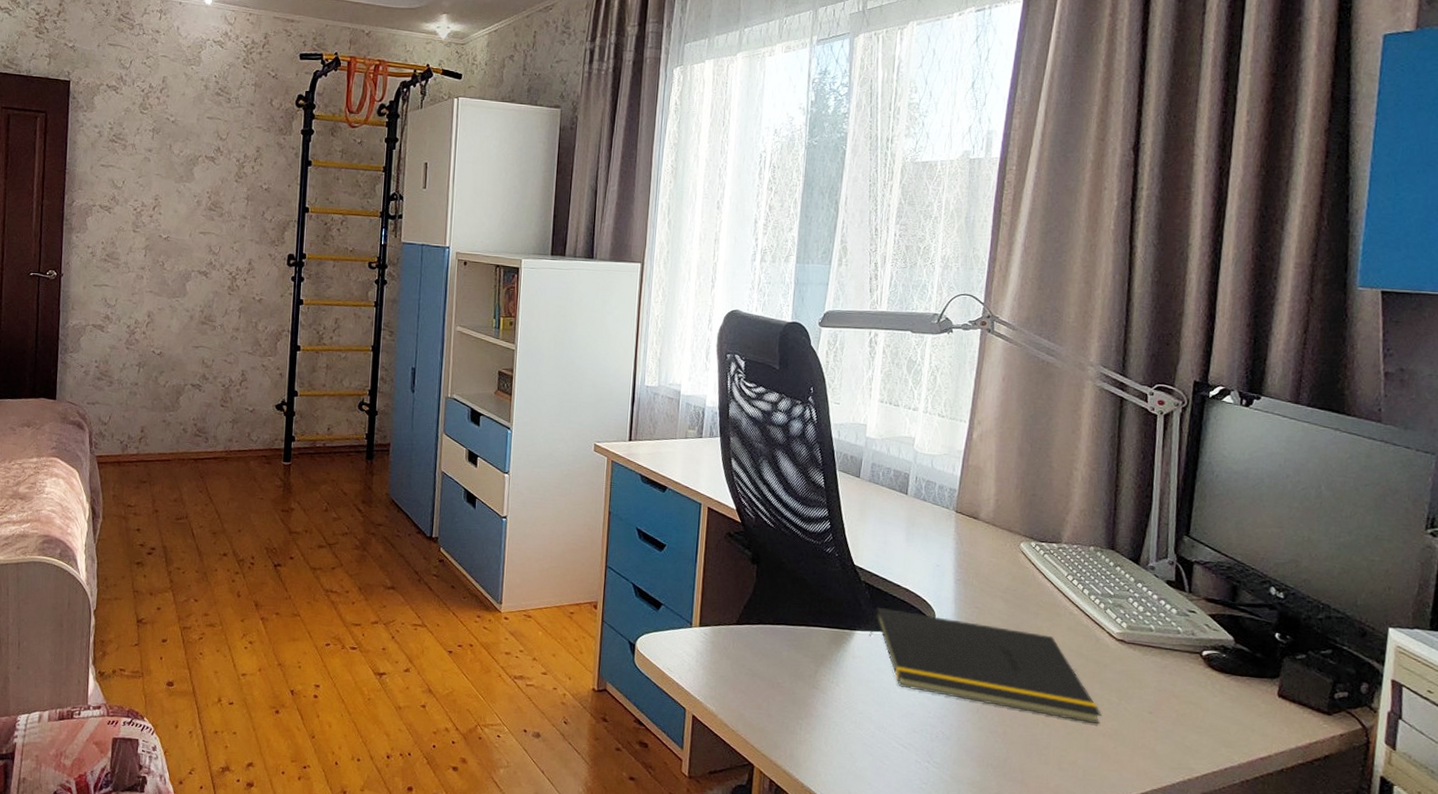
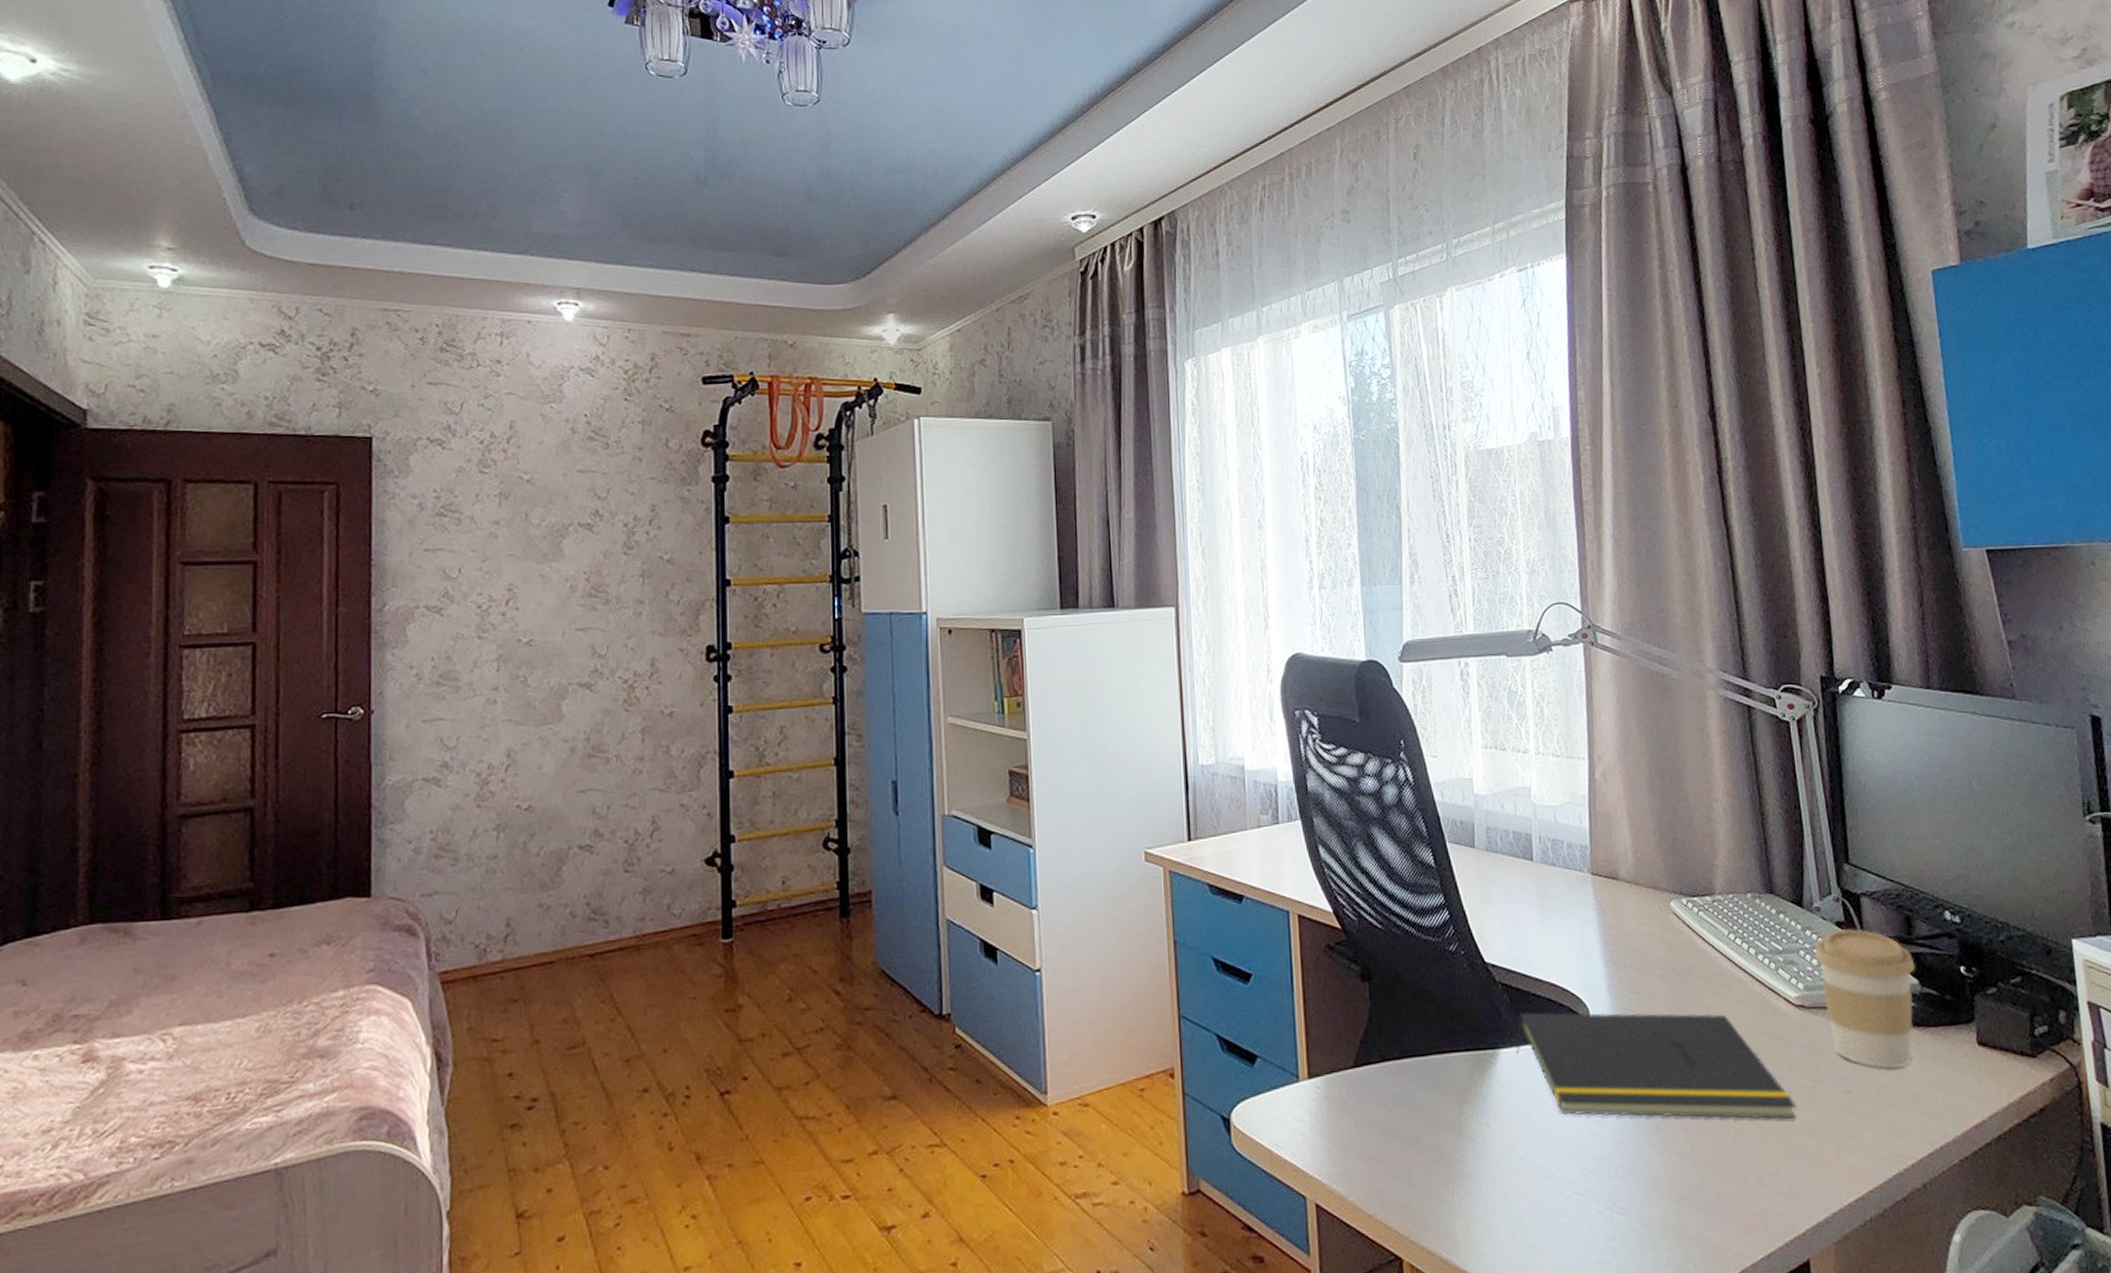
coffee cup: none [1142,586,1233,702] -> present [1815,928,1916,1068]

